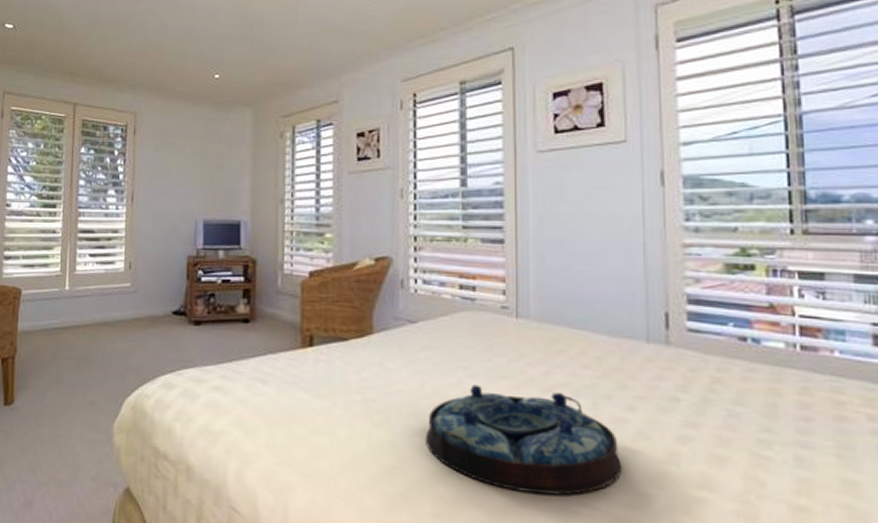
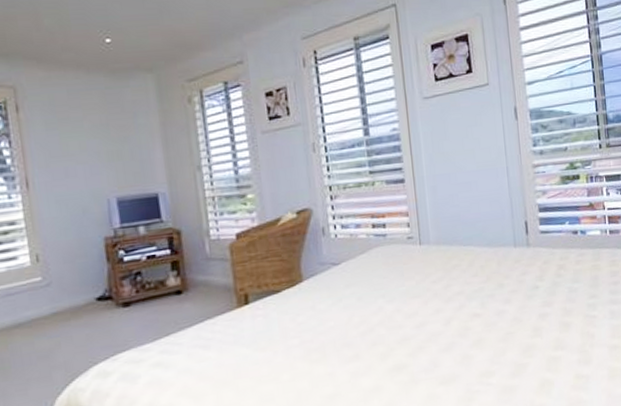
serving tray: present [426,384,623,496] -> none [358,299,506,388]

